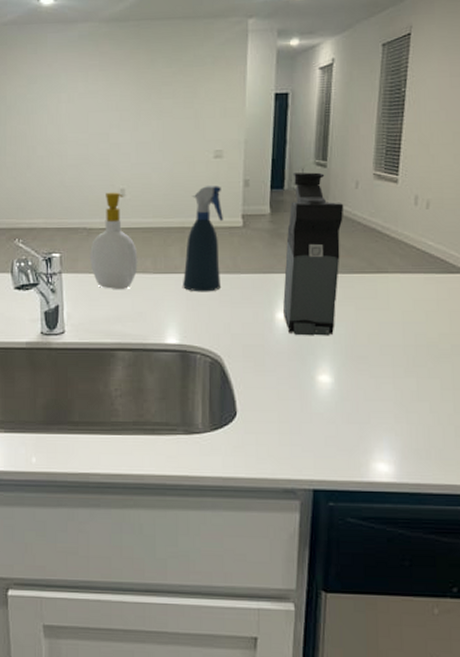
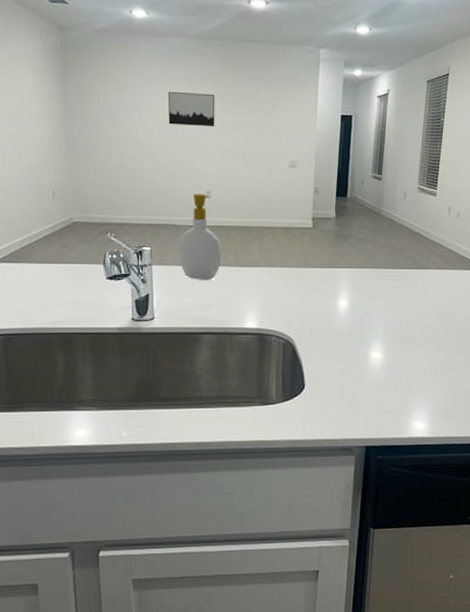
wall art: none [78,80,129,118] -> present [168,92,215,127]
spray bottle: present [183,185,223,292] -> none [261,190,296,283]
coffee maker: present [283,172,344,336] -> none [345,184,395,320]

